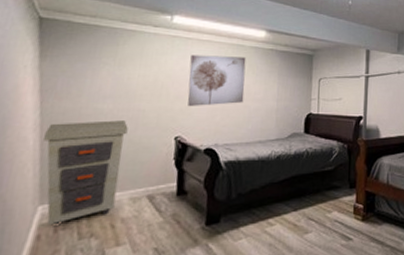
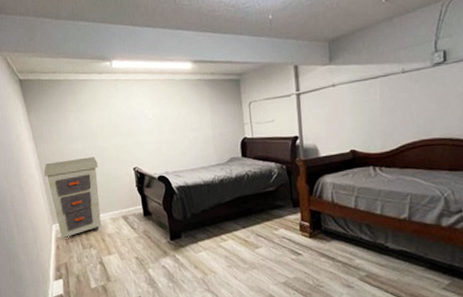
wall art: present [187,54,247,107] -> none [132,90,183,142]

